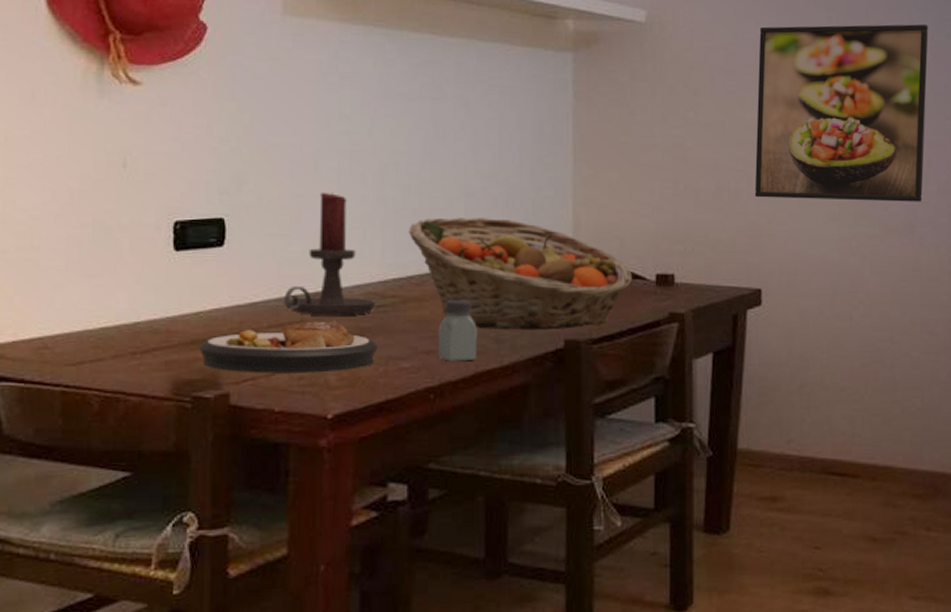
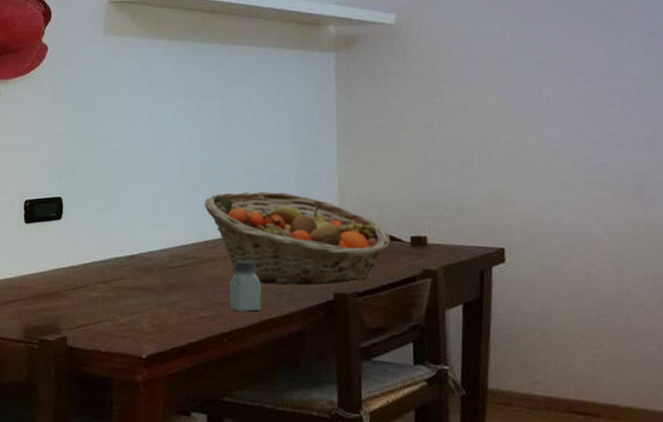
plate: present [199,321,378,374] -> none [44,278,182,321]
candle holder: present [284,192,376,315] -> none [108,174,179,274]
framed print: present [754,24,928,202] -> none [494,11,651,169]

